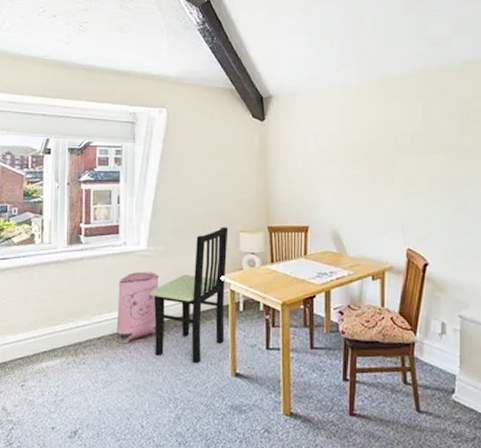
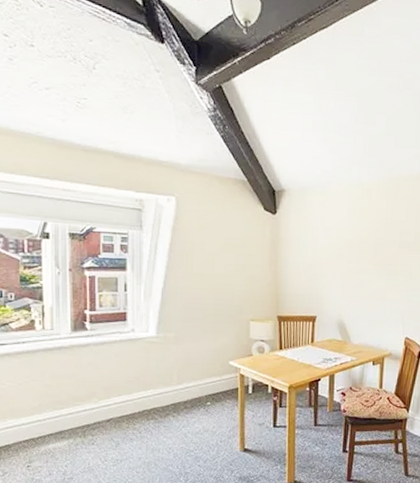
bag: present [116,271,159,344] -> none [126,357,169,425]
dining chair: present [150,227,229,364] -> none [159,315,239,441]

